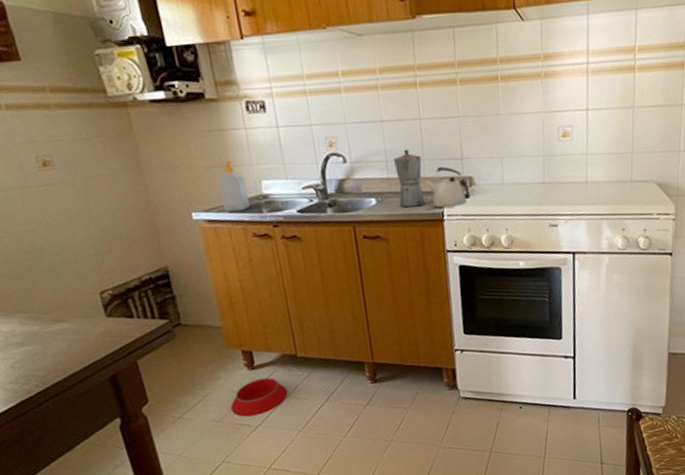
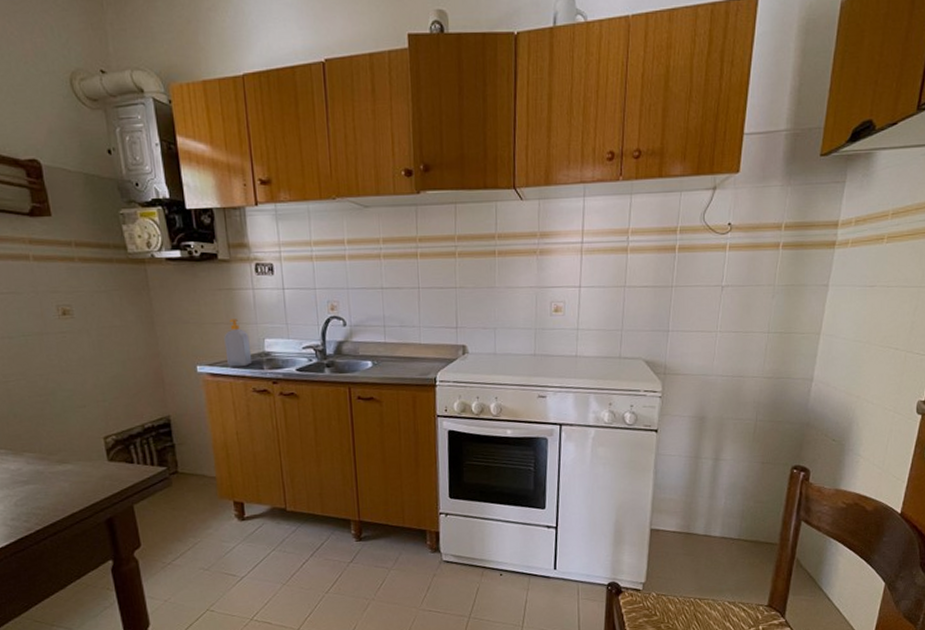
pet bowl: present [231,377,288,417] -> none [219,529,275,567]
moka pot: present [393,149,425,208] -> none [390,316,419,372]
kettle: present [424,167,471,209] -> none [419,334,463,375]

